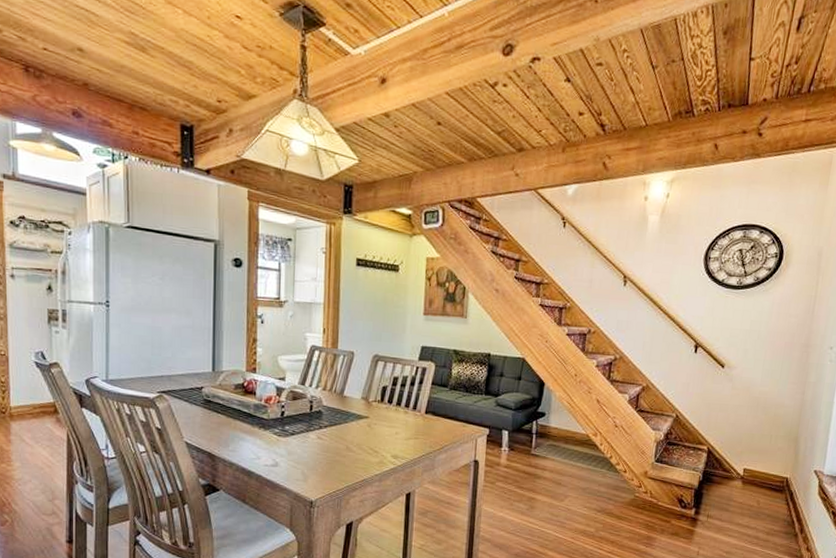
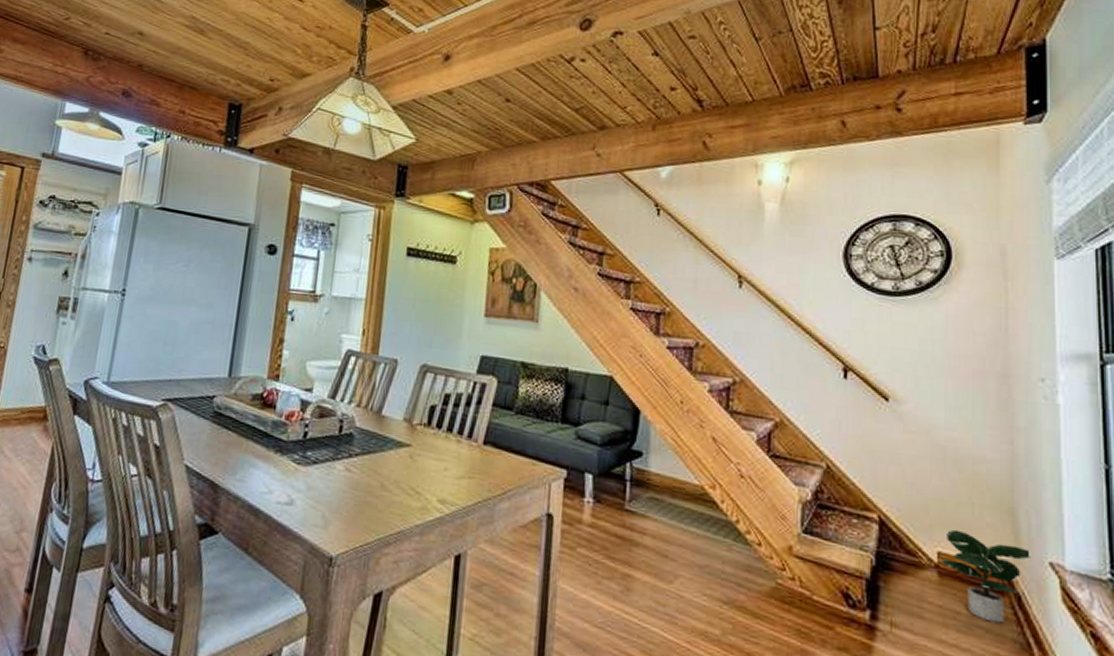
potted plant: none [745,453,803,510] -> present [941,529,1030,624]

